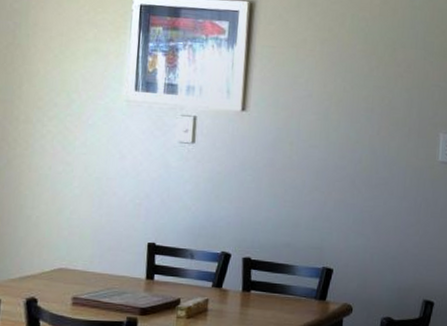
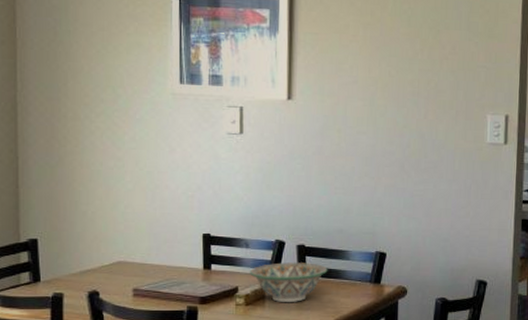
decorative bowl: none [192,275,273,317] -> present [249,262,328,302]

